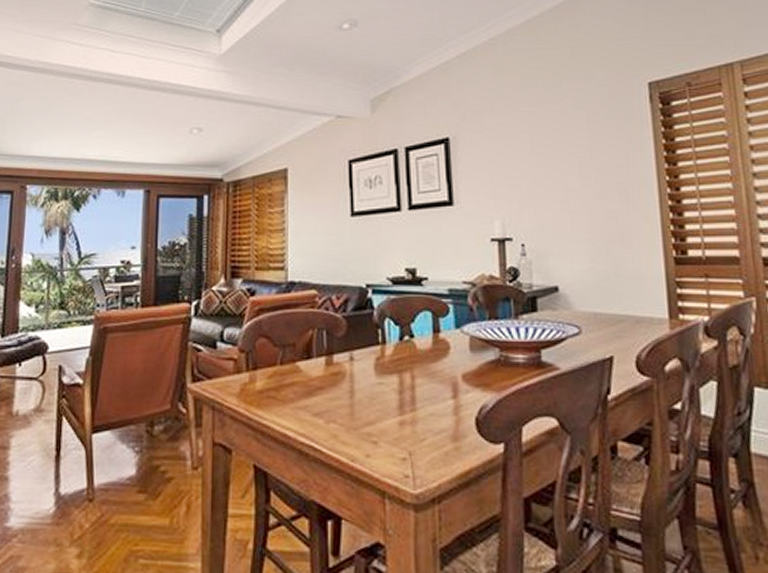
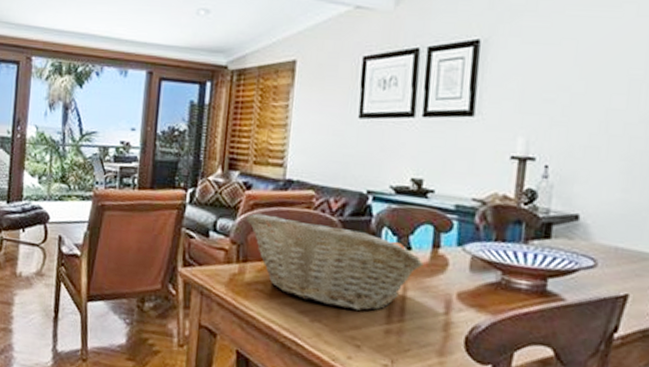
fruit basket: none [253,318,427,405] -> present [246,213,424,311]

